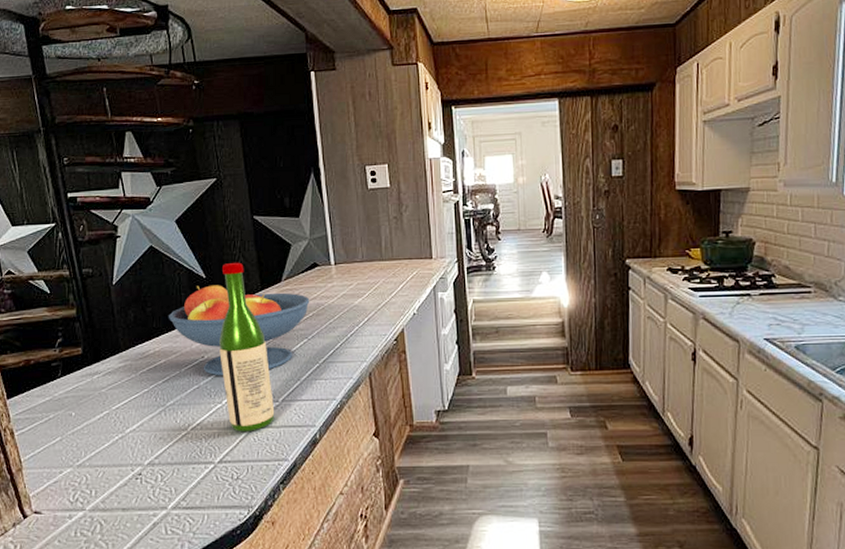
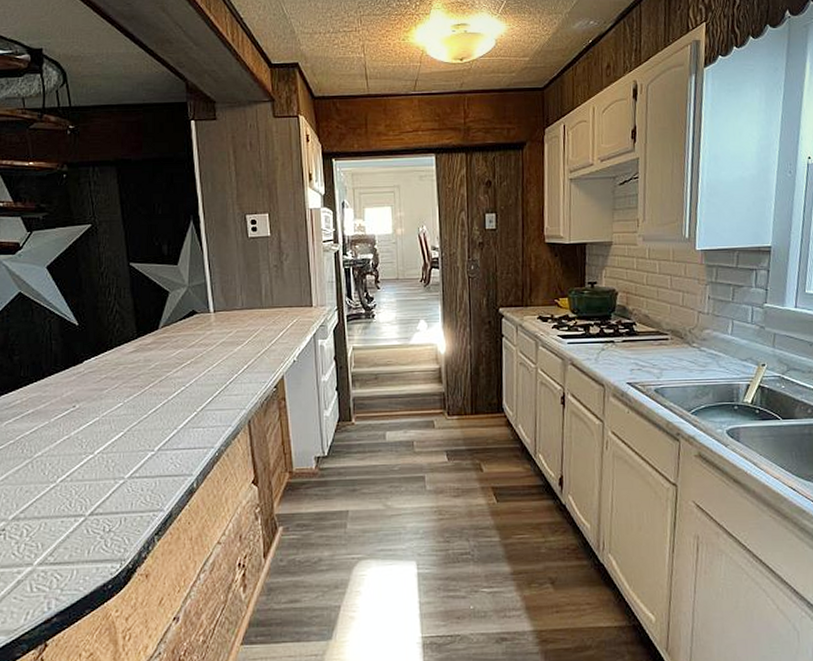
fruit bowl: present [168,285,310,376] -> none [37,332,188,426]
wine bottle: present [219,262,275,432] -> none [92,309,150,483]

